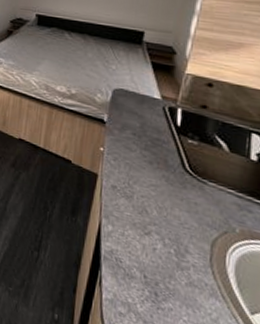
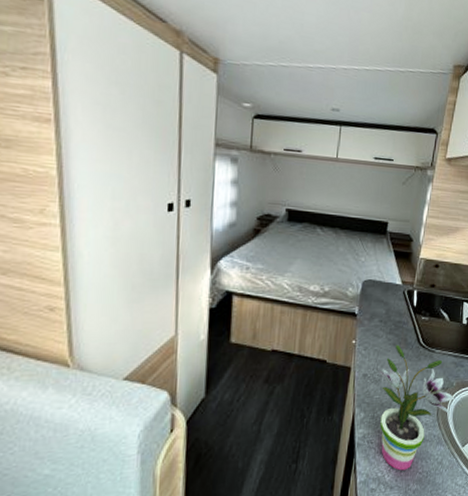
potted plant: none [129,163,239,310] -> present [377,344,455,471]

